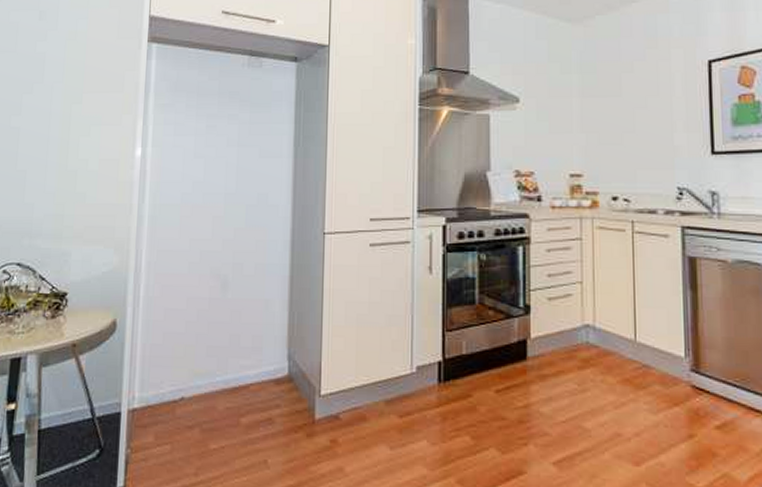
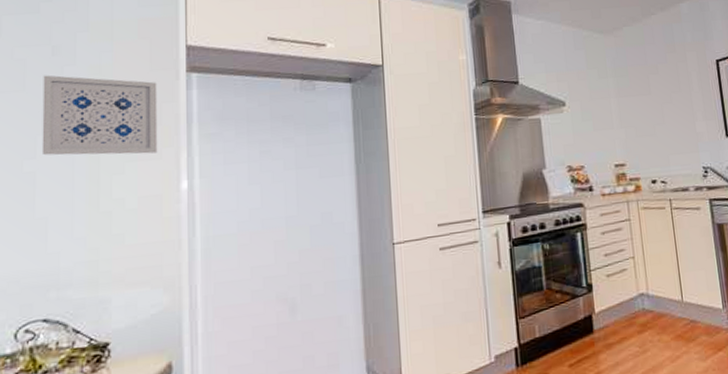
wall art: none [25,38,123,119] -> present [41,75,158,156]

